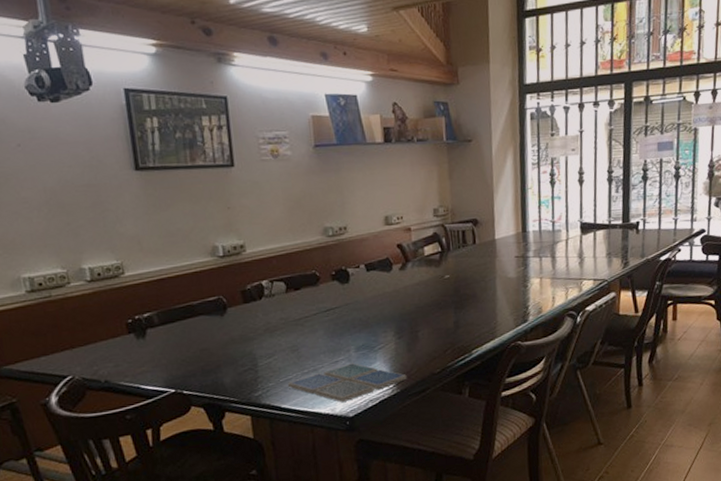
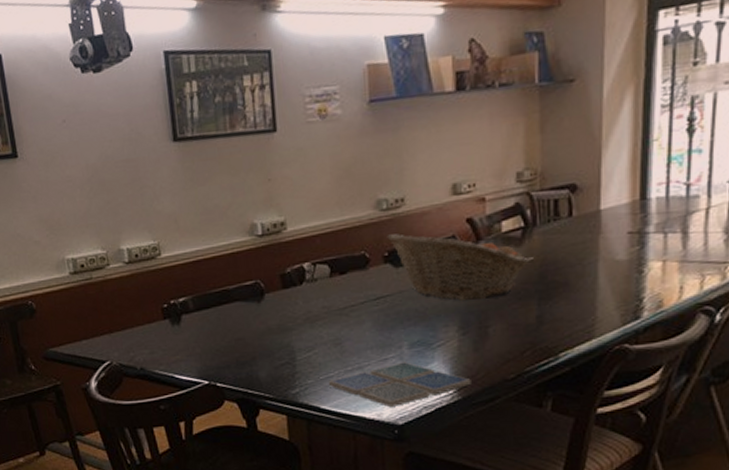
fruit basket: none [333,256,446,311] -> present [387,234,528,301]

